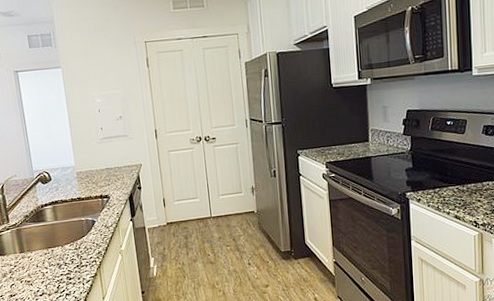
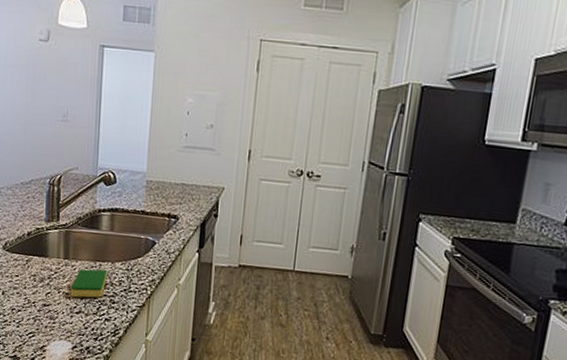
dish sponge: none [31,254,61,283] -> present [70,269,107,298]

